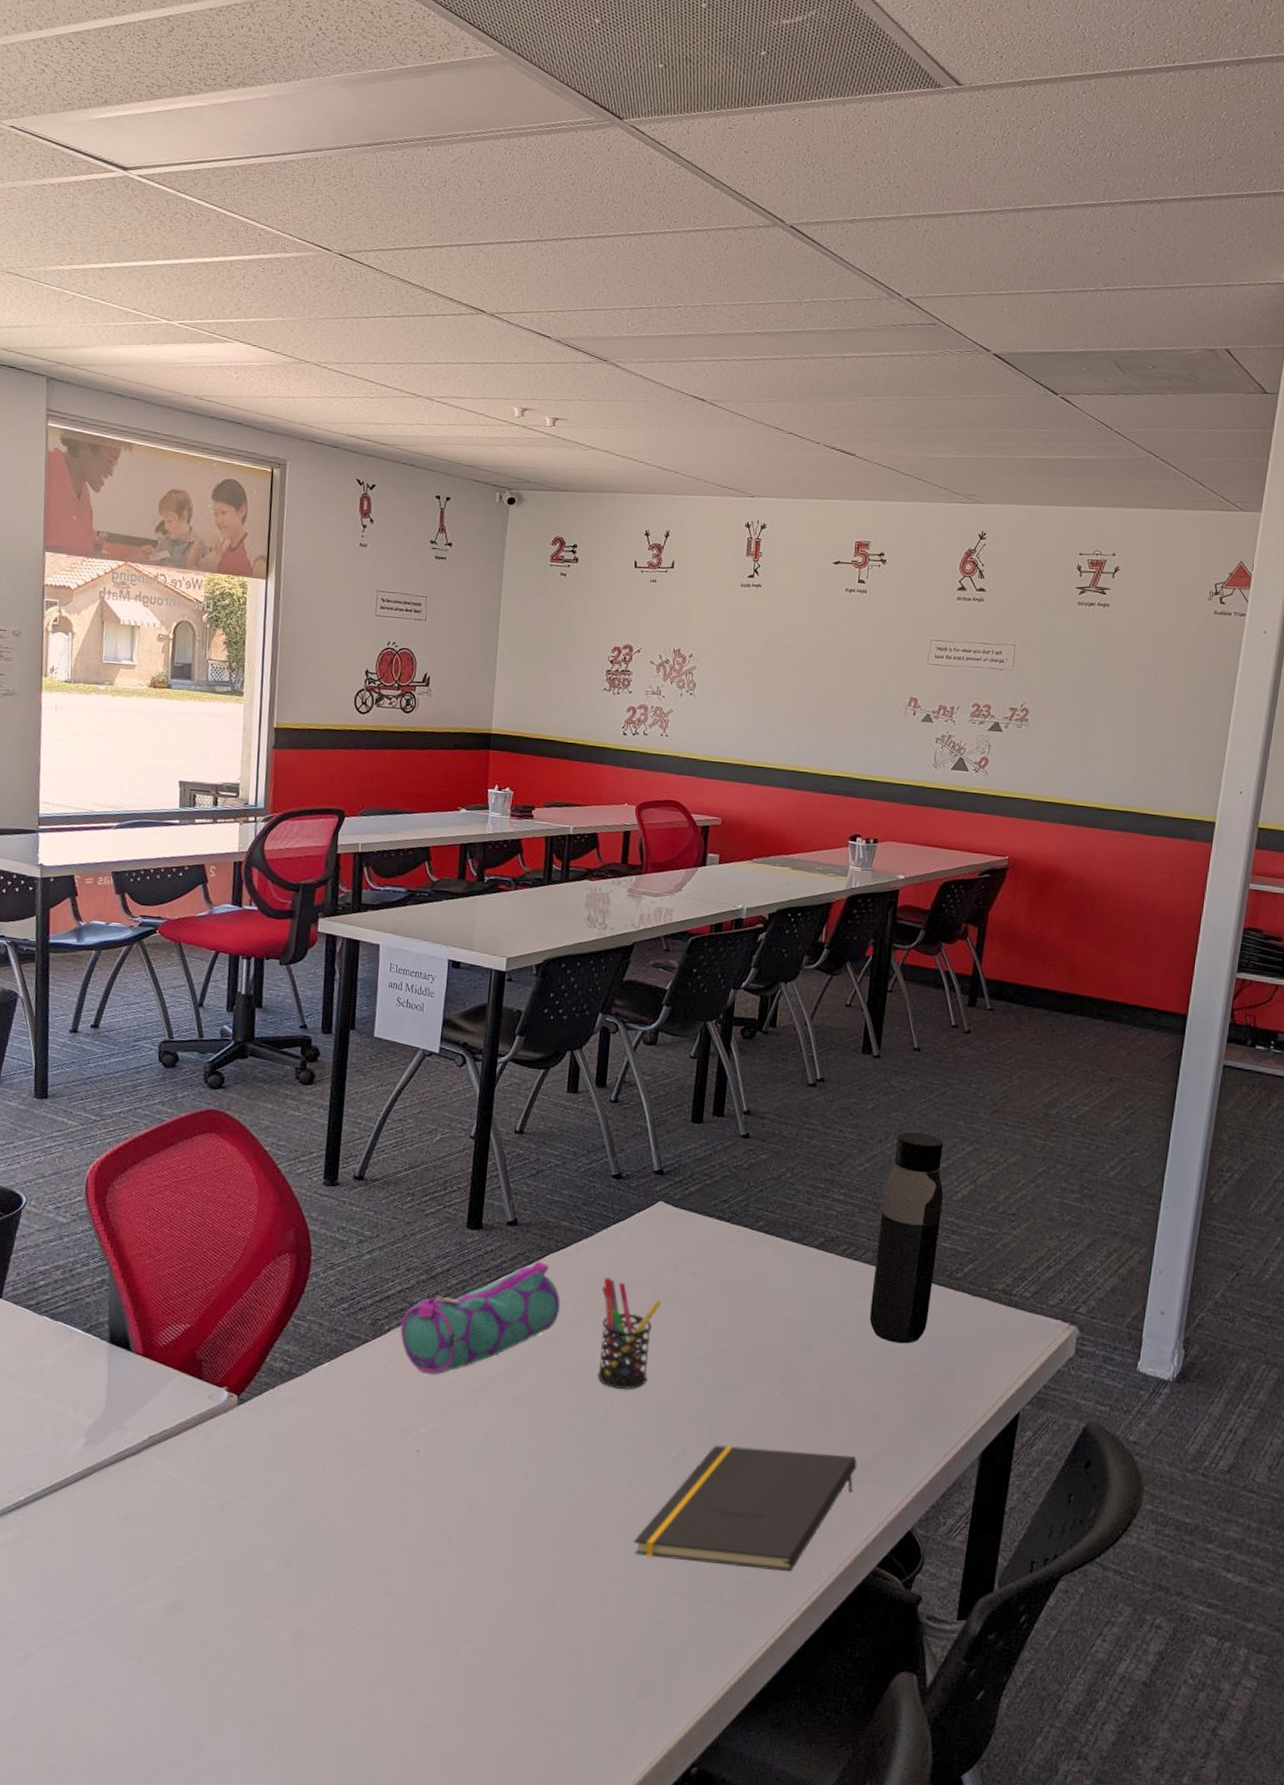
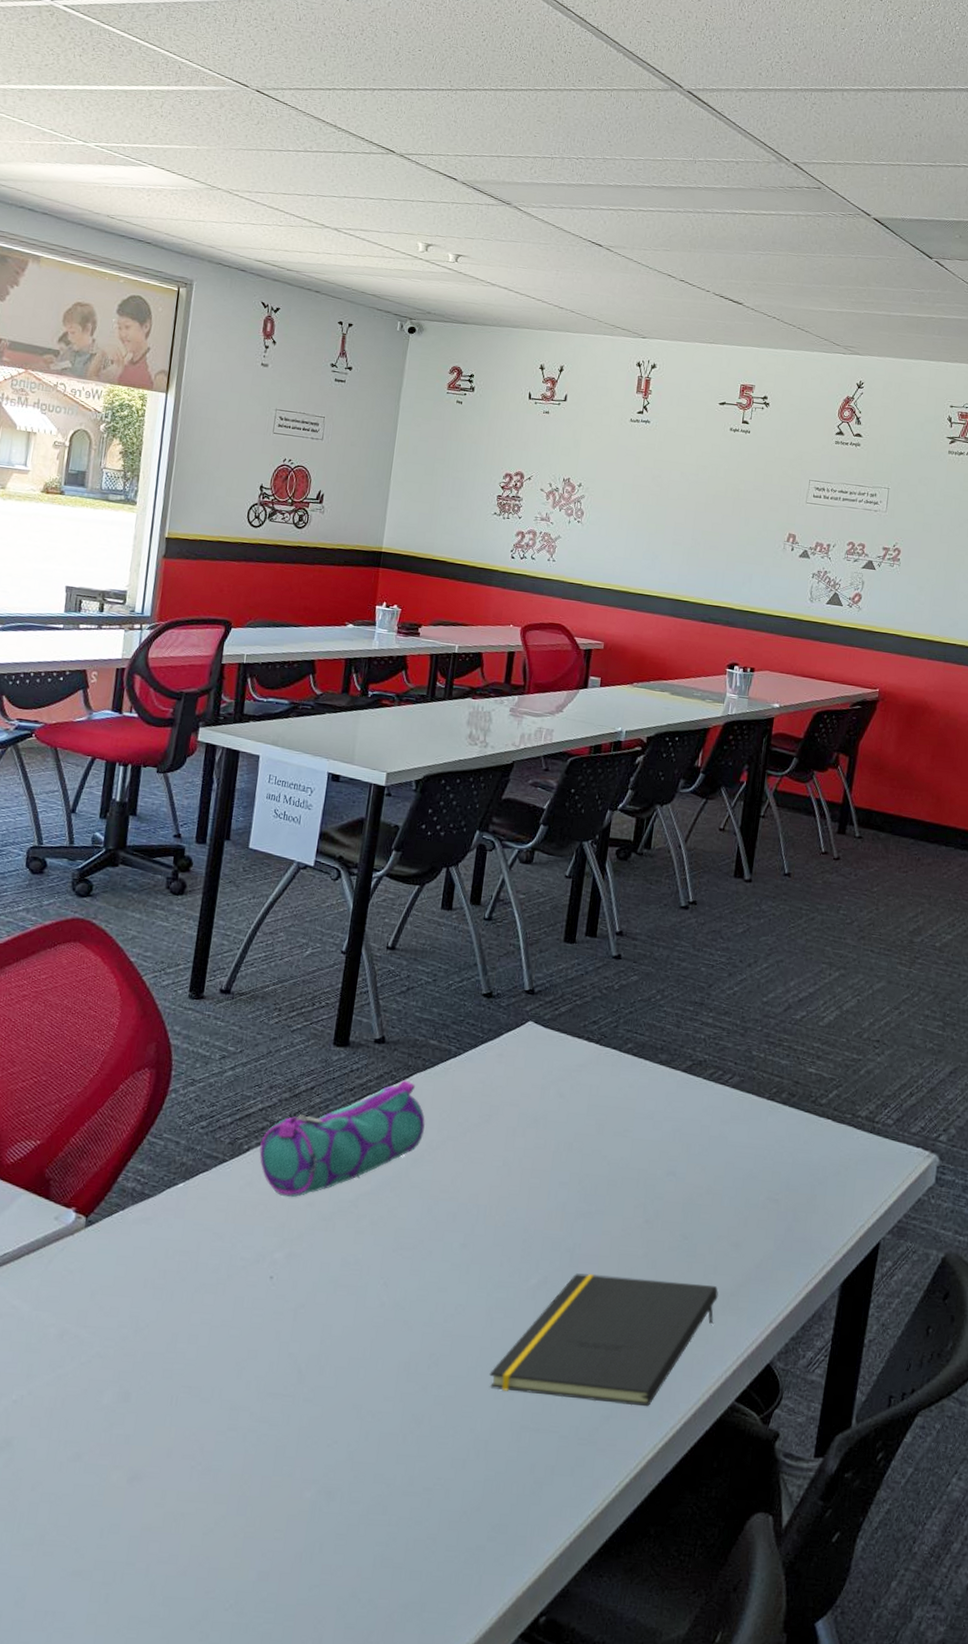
pen holder: present [597,1277,662,1389] -> none [459,1098,528,1214]
water bottle: present [869,1132,944,1344] -> none [734,956,811,1171]

